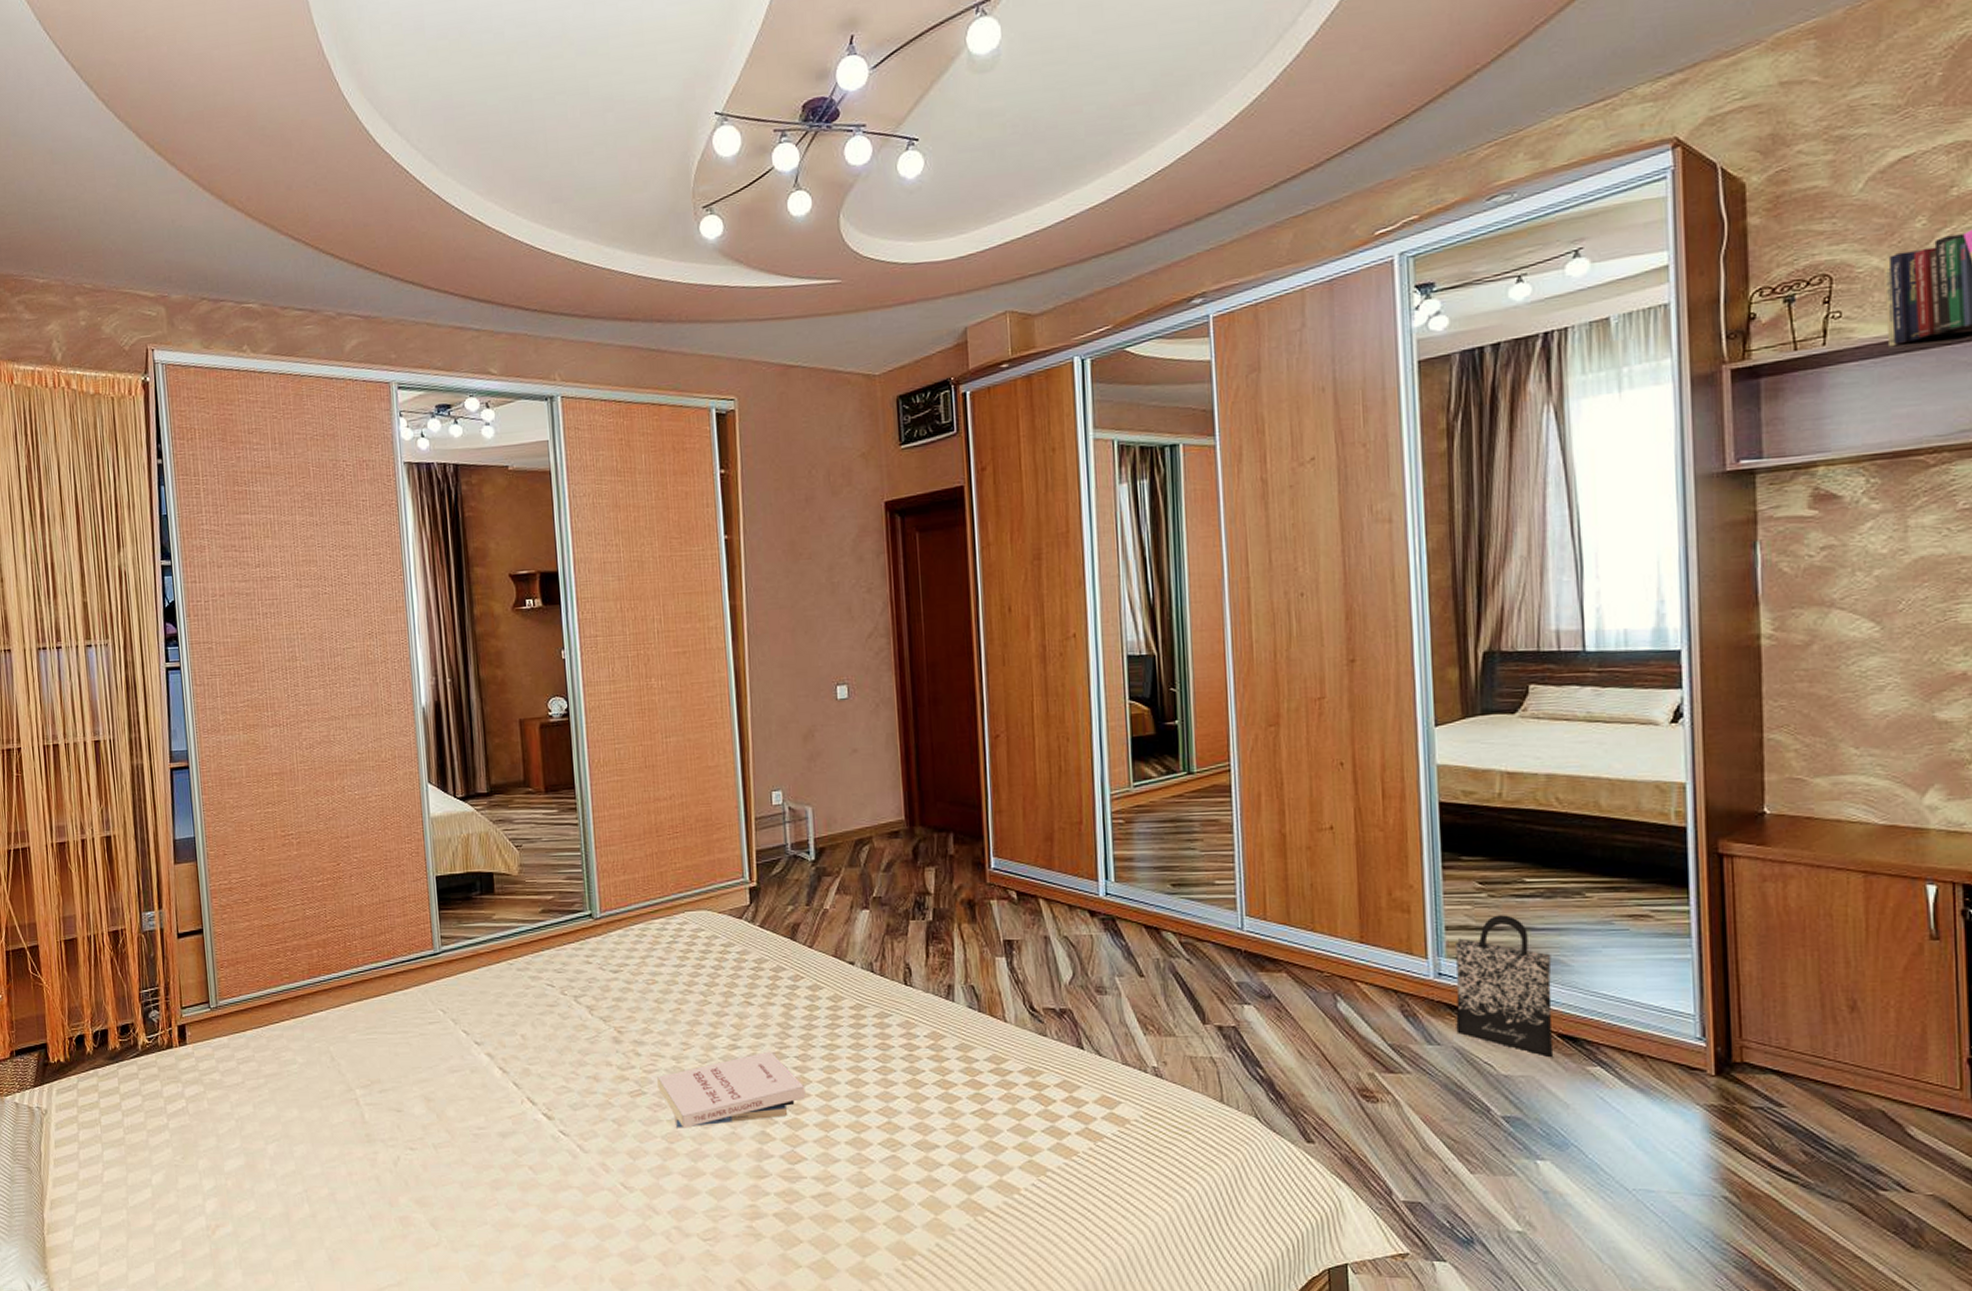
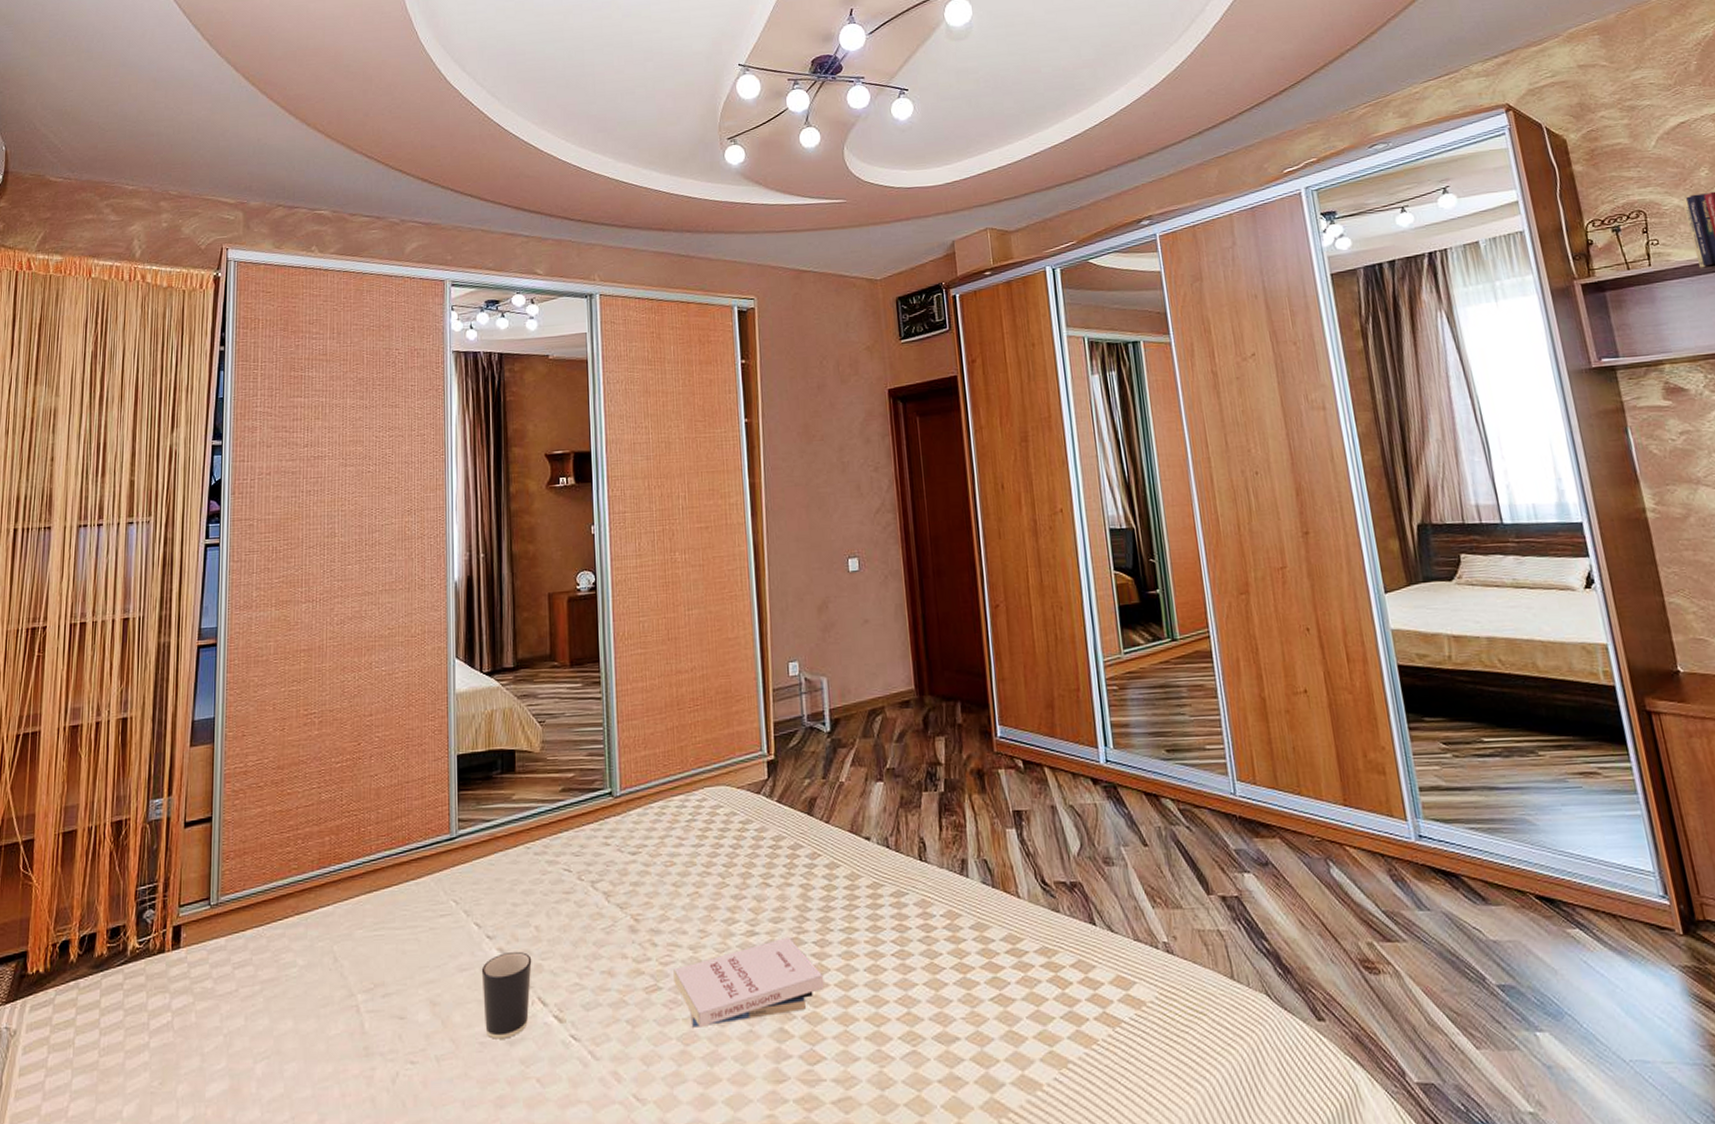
mug: none [471,1056,520,1132] -> present [481,951,532,1039]
shopping bag: present [1455,915,1552,1057] -> none [1430,775,1534,920]

